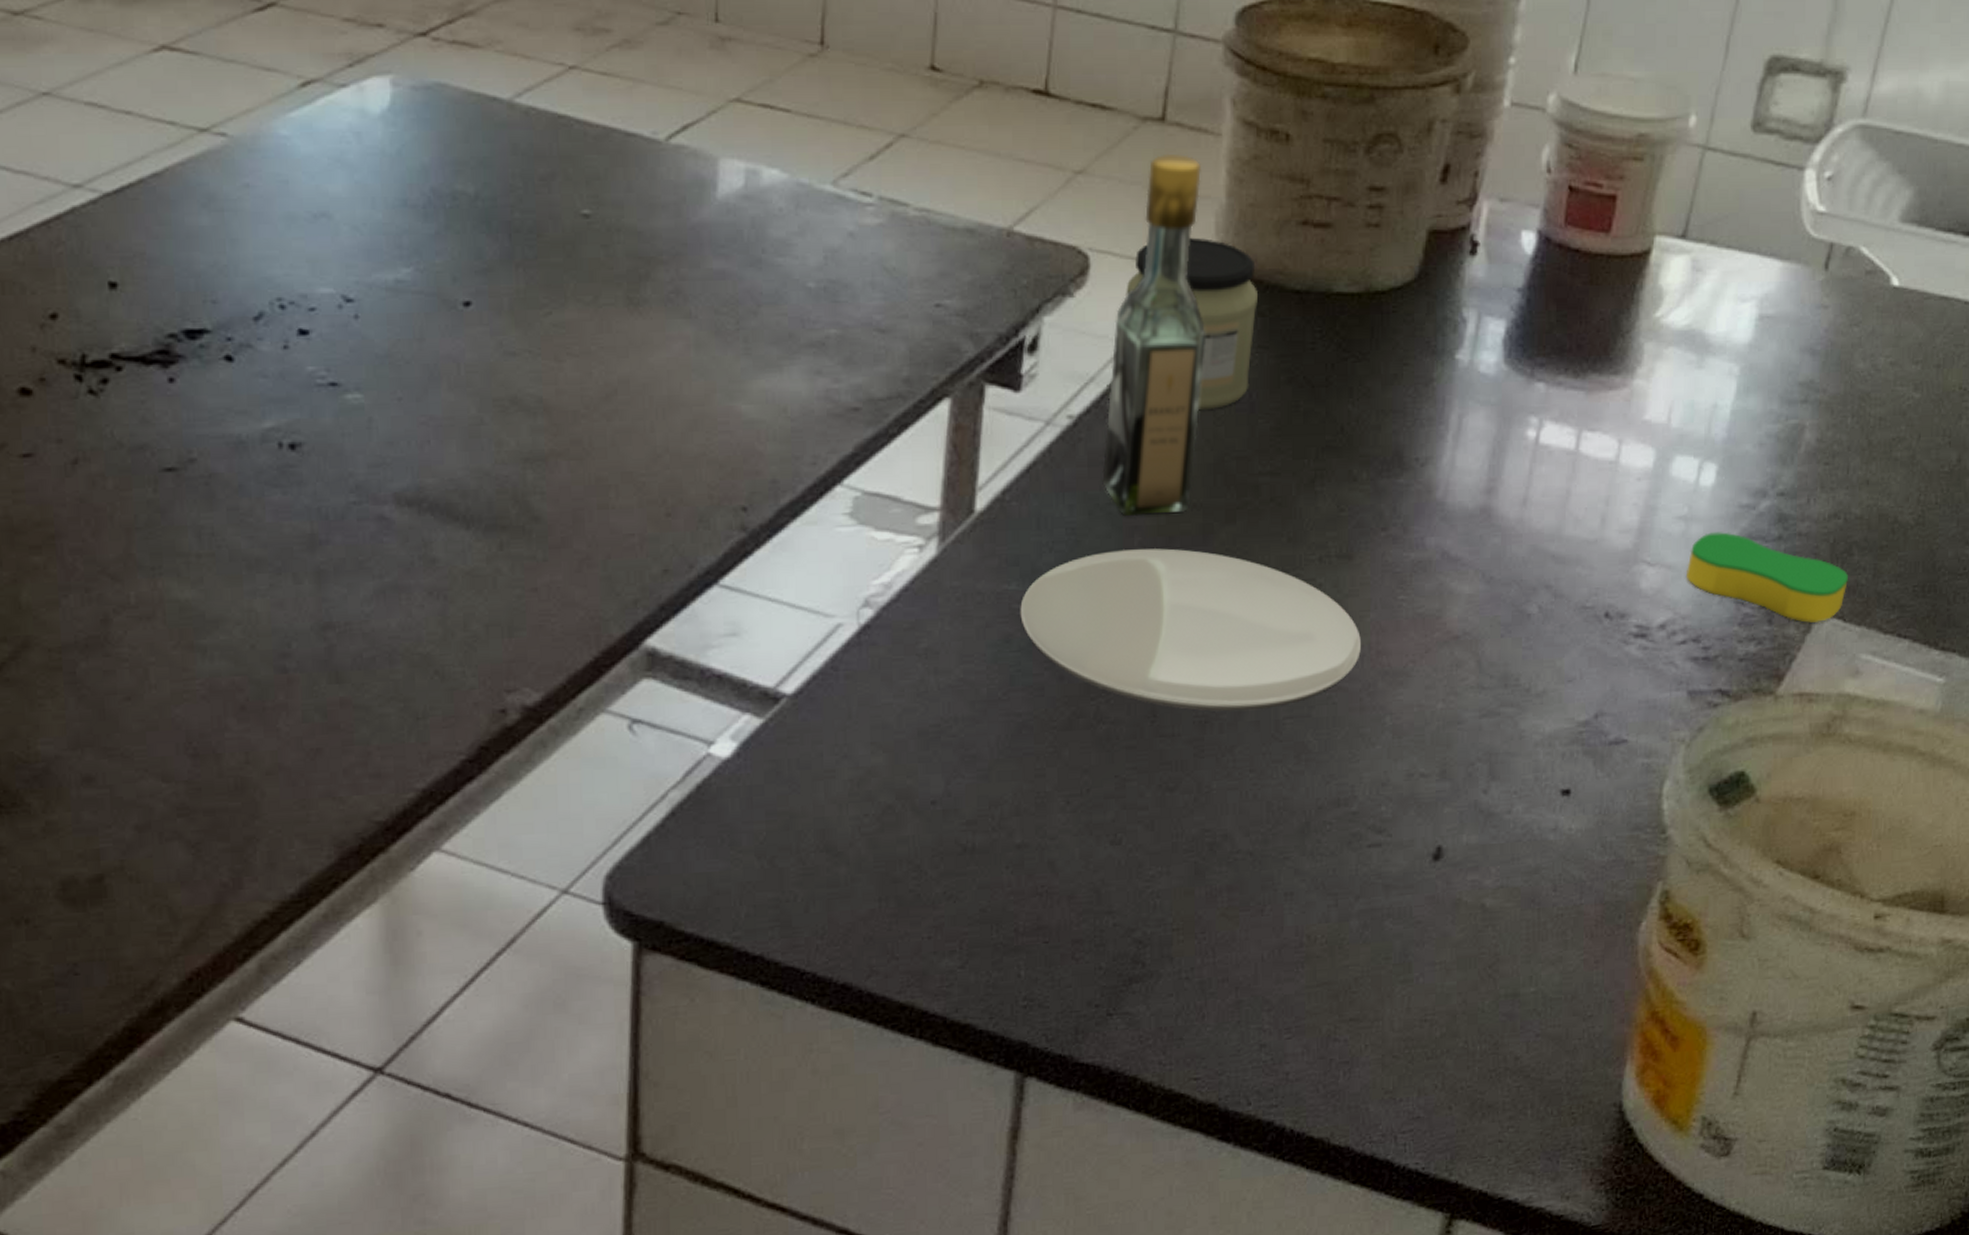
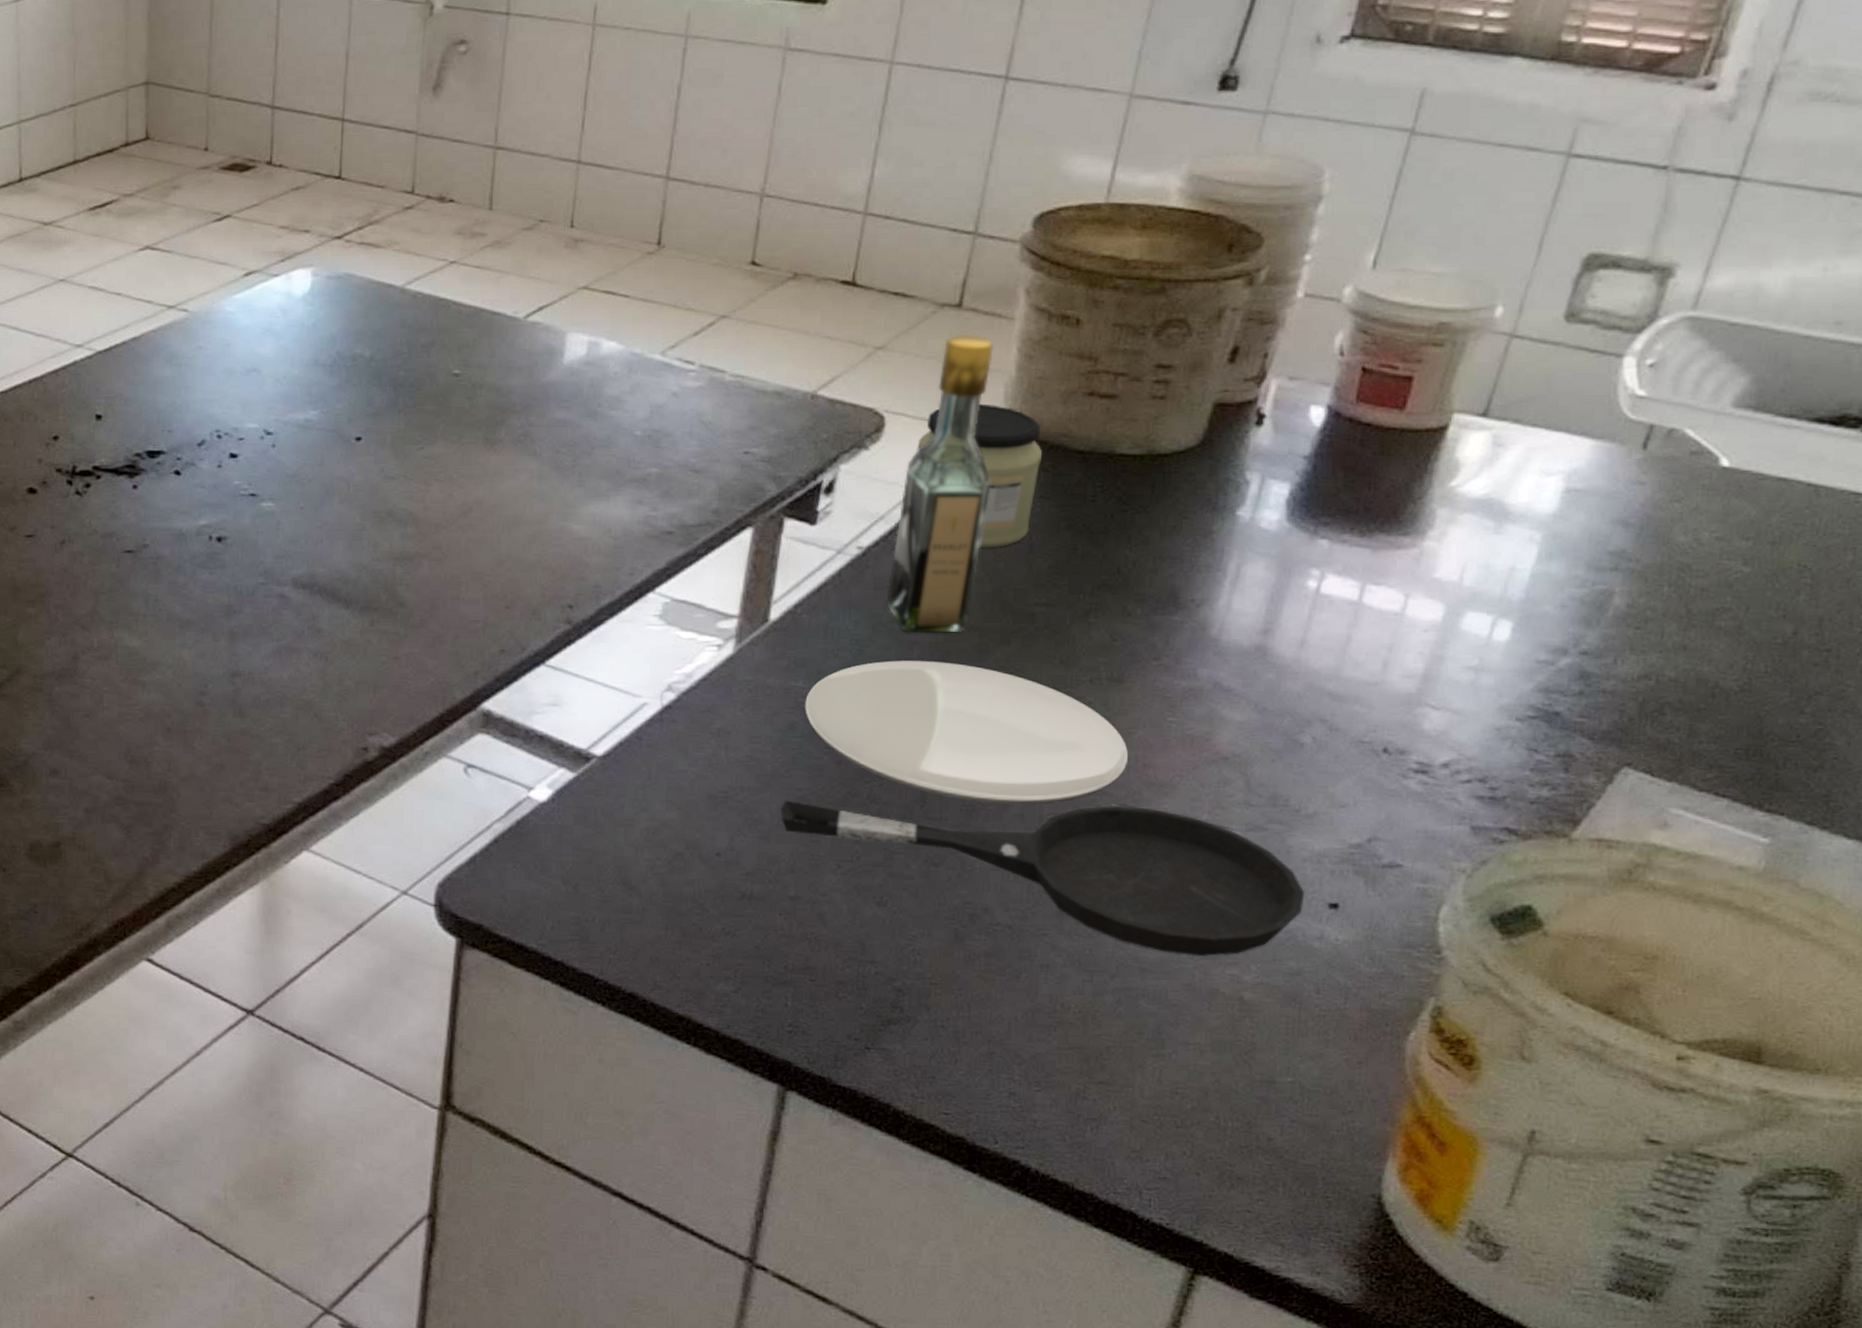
frying pan: none [999,700,1539,864] -> present [780,800,1305,957]
sponge: present [1687,532,1849,623] -> none [1474,683,1660,775]

